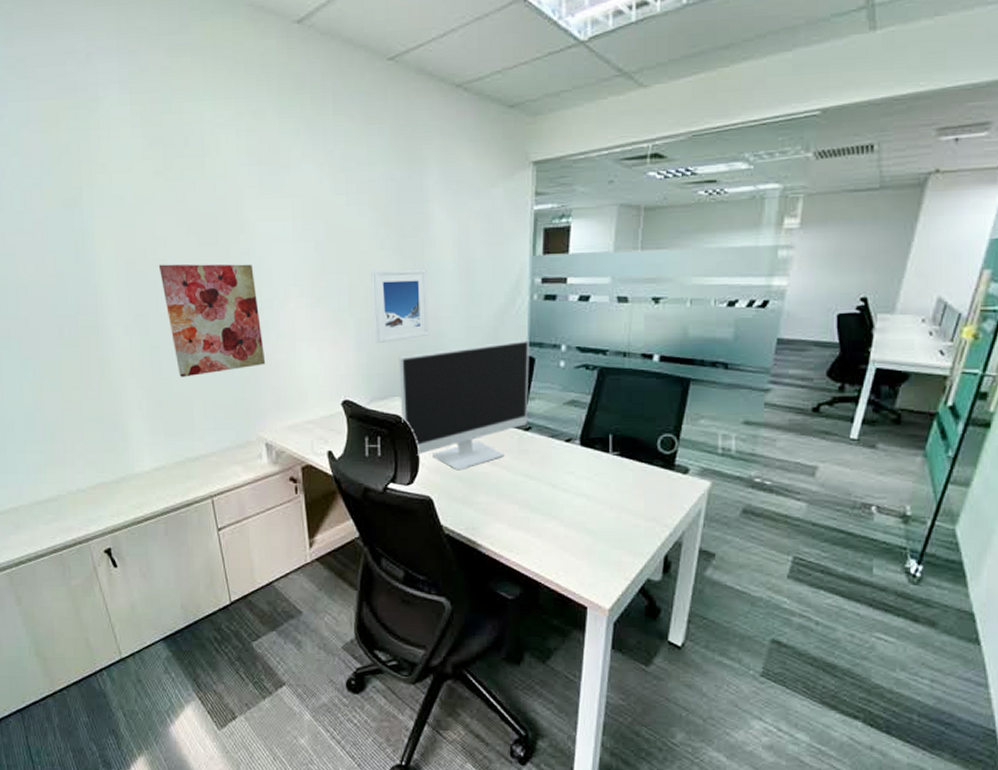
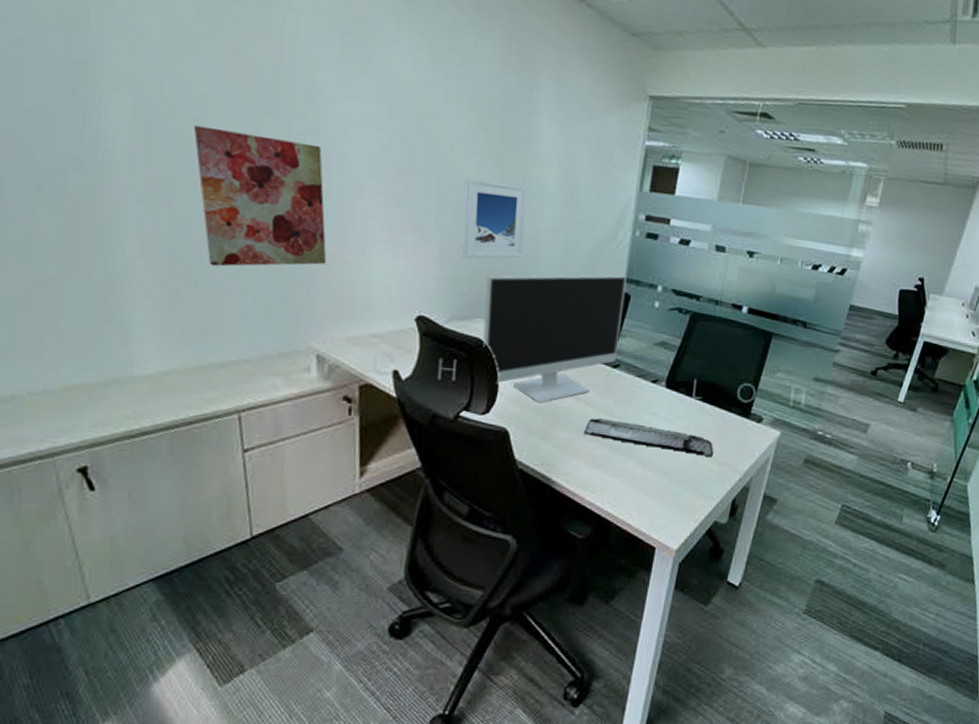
keyboard: none [503,481,639,513] -> present [583,418,714,458]

